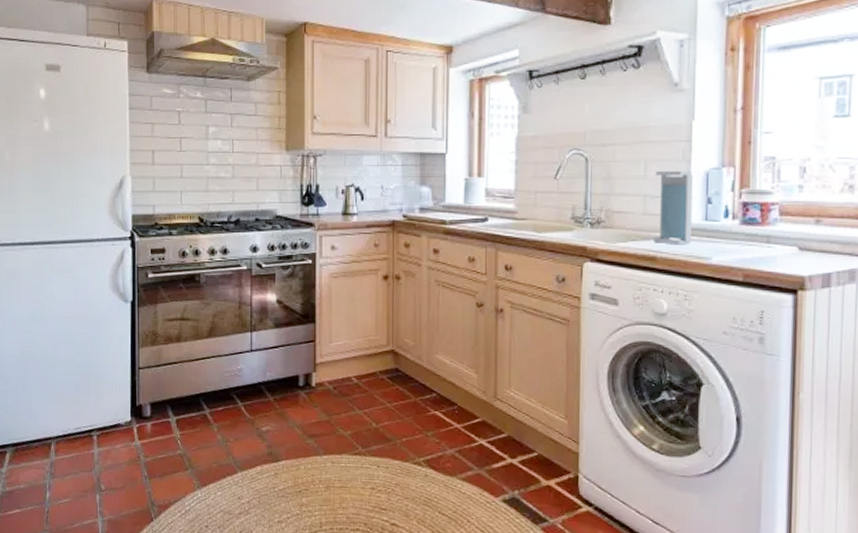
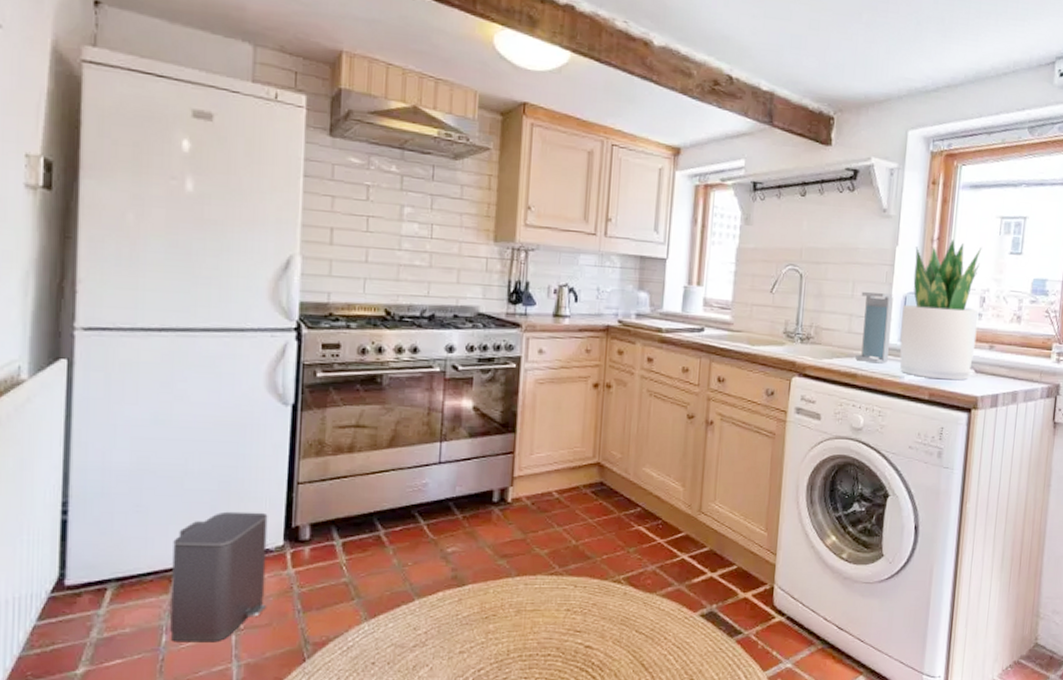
pedal bin: none [50,391,122,500] -> present [170,511,268,643]
planter: none [704,108,799,260] -> present [899,240,982,381]

